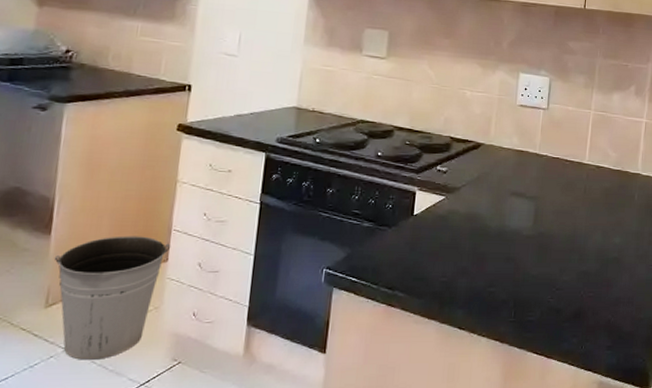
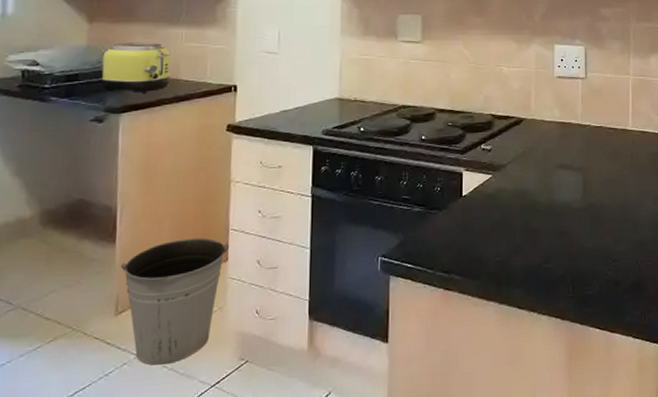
toaster: none [47,30,124,85] -> present [101,42,171,93]

